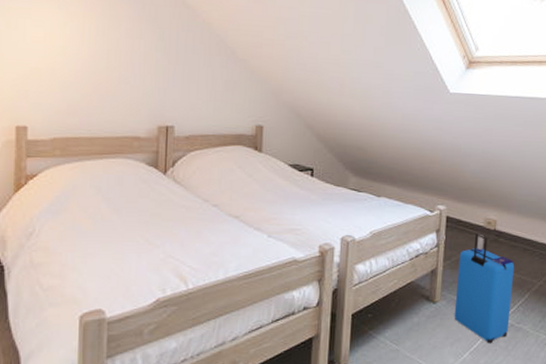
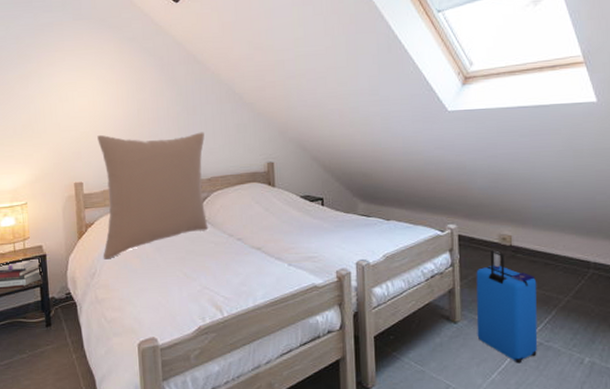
pillow: none [45,74,186,218] -> present [97,132,208,260]

